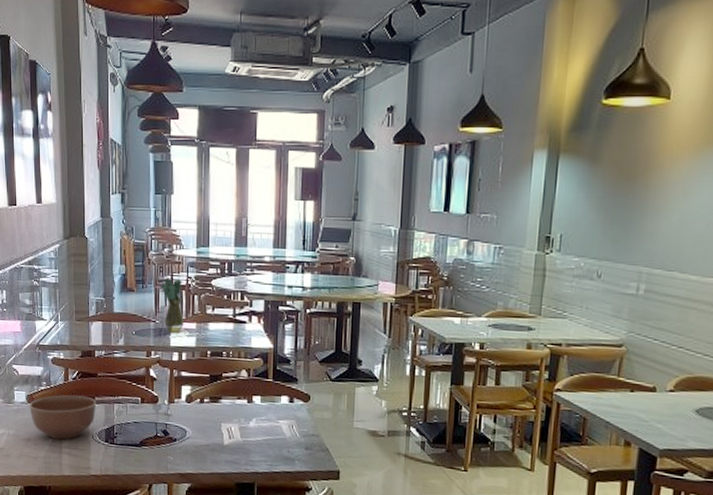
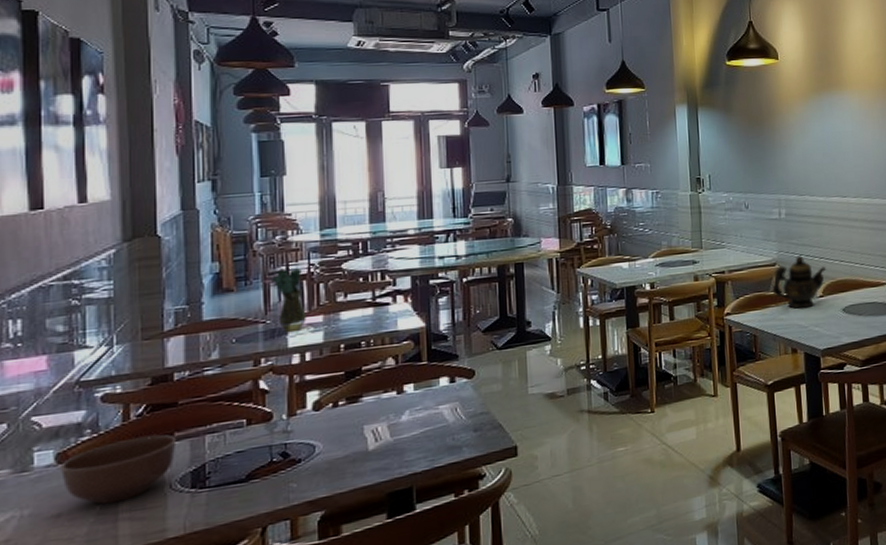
teapot: none [613,341,685,401] -> present [772,256,827,309]

